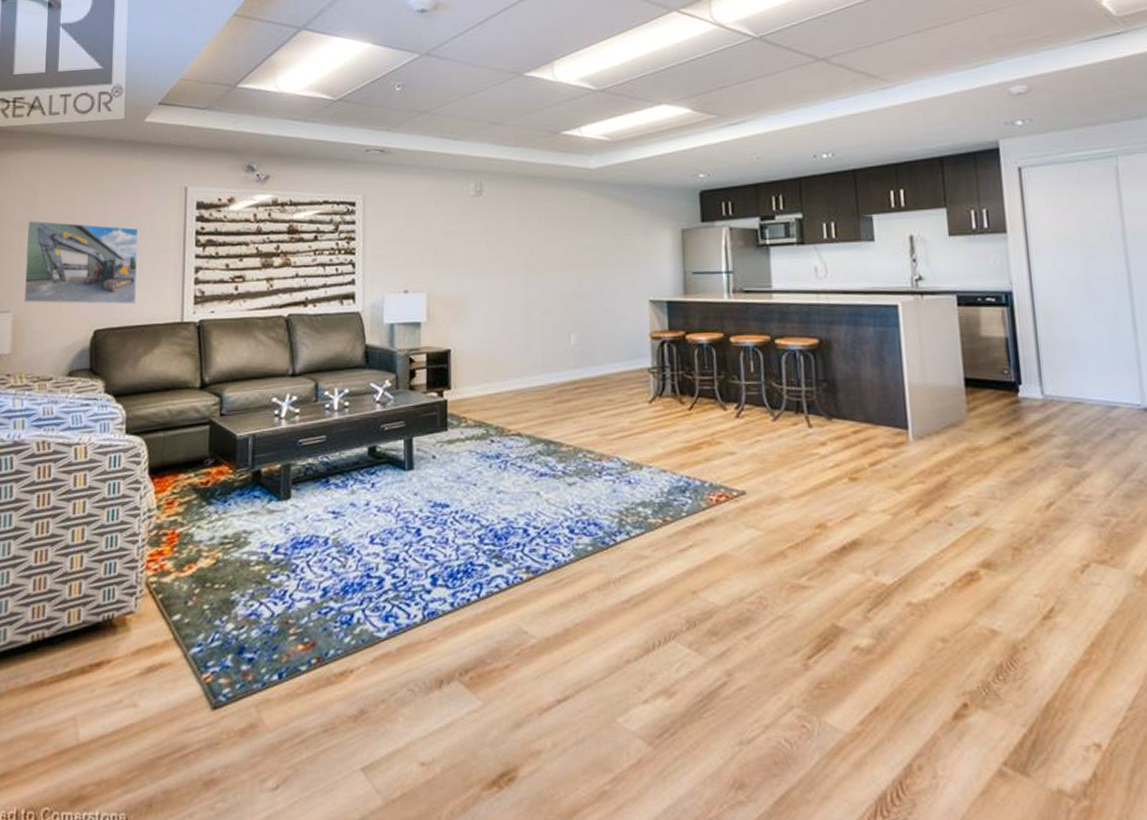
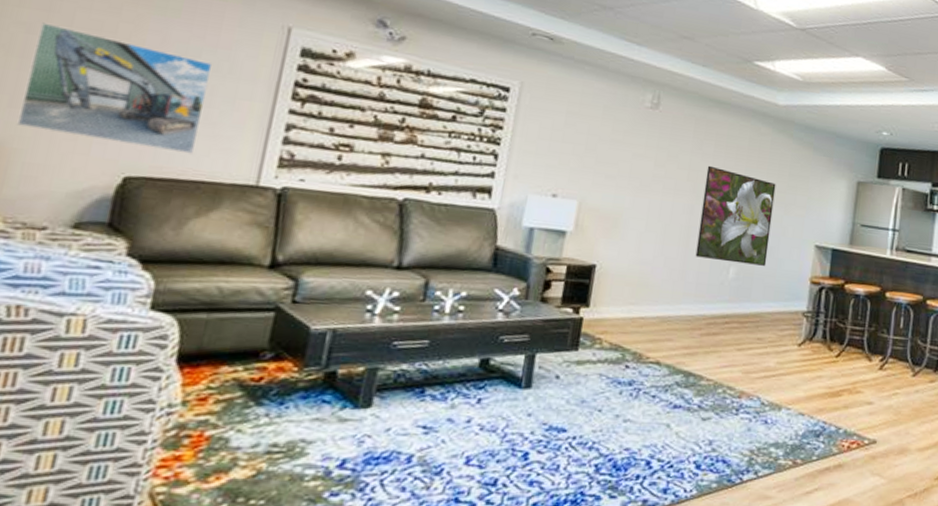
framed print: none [534,239,605,330] -> present [695,165,776,266]

